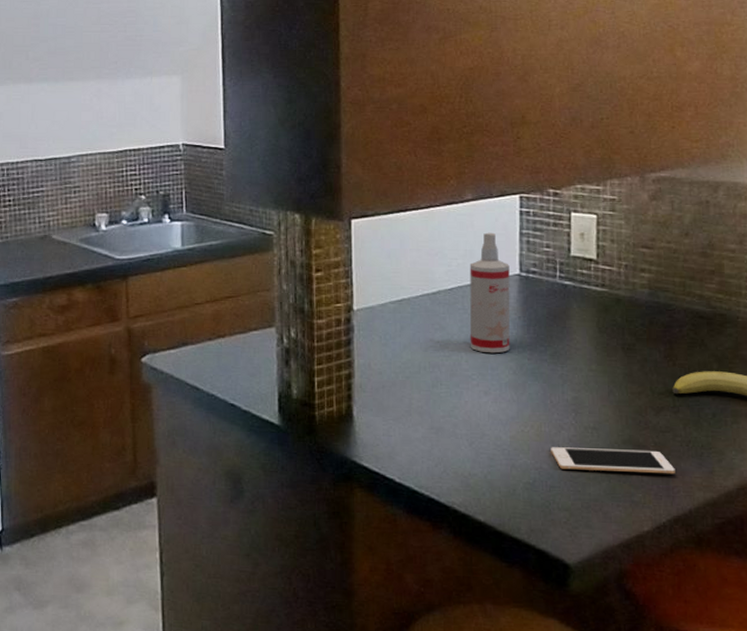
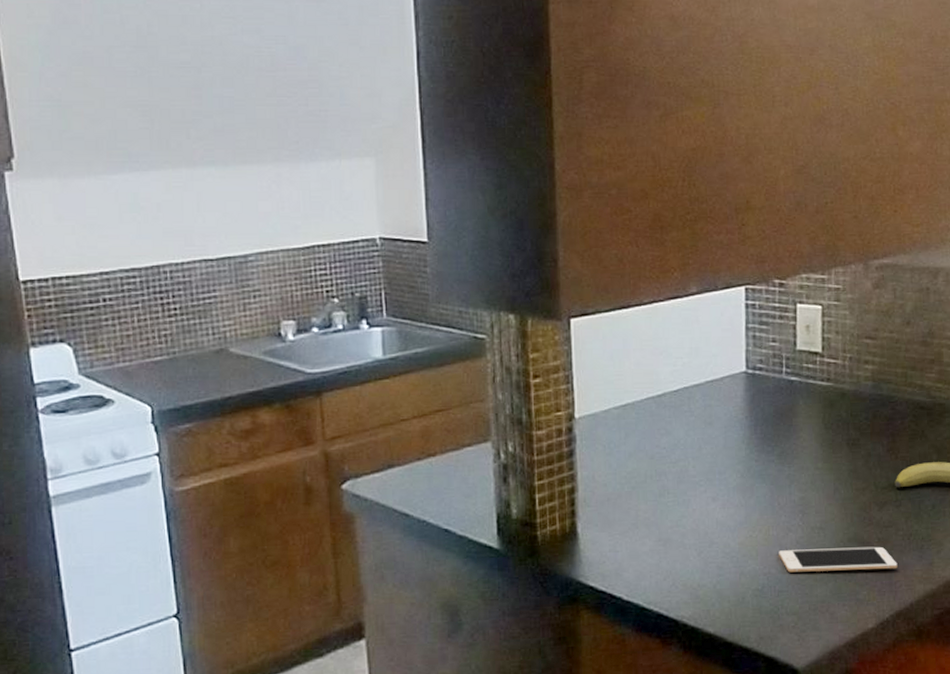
spray bottle: present [469,232,510,354] -> none [695,328,737,457]

